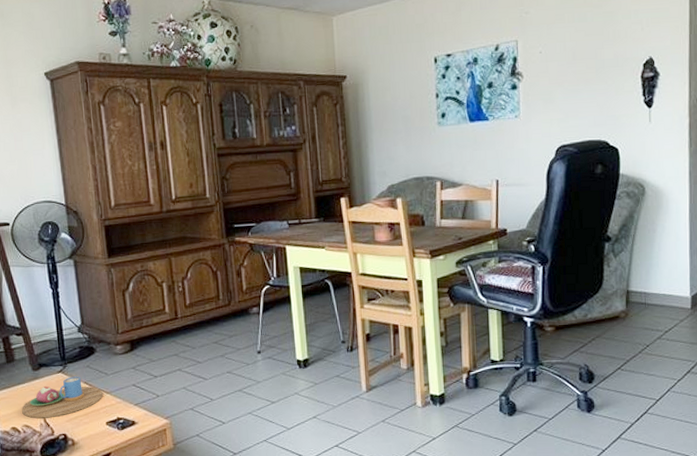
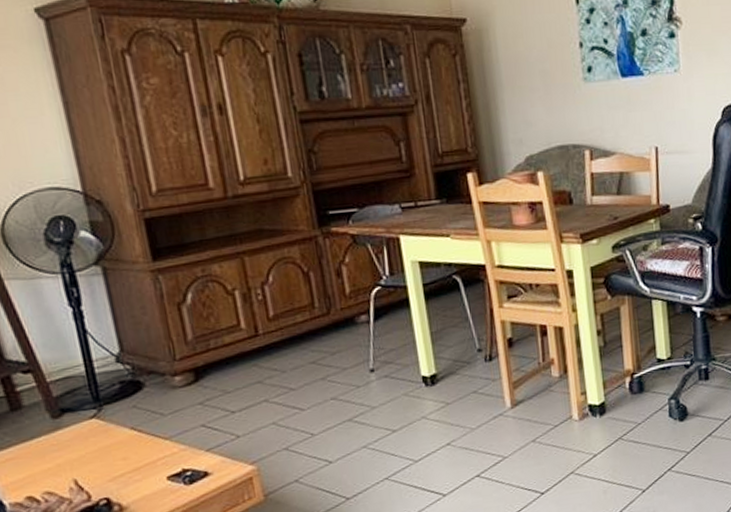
mug: present [22,376,103,418] -> none [39,421,159,482]

